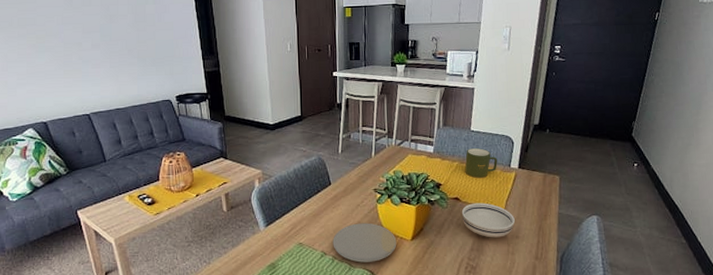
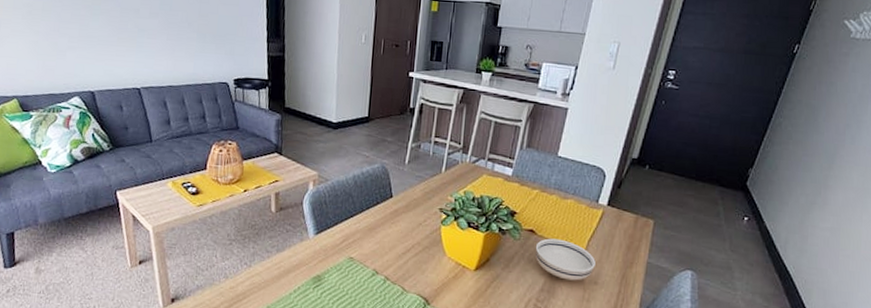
plate: present [333,223,397,263] -> none [386,243,458,289]
mug: present [465,148,498,179] -> none [545,176,585,212]

